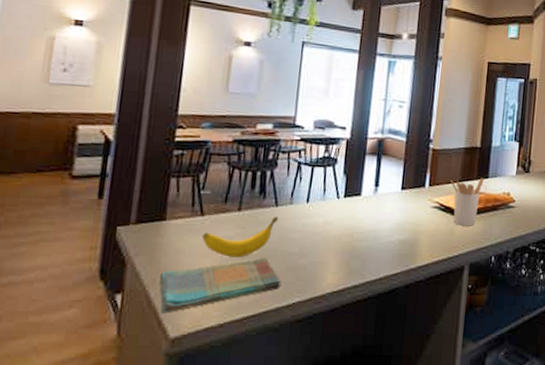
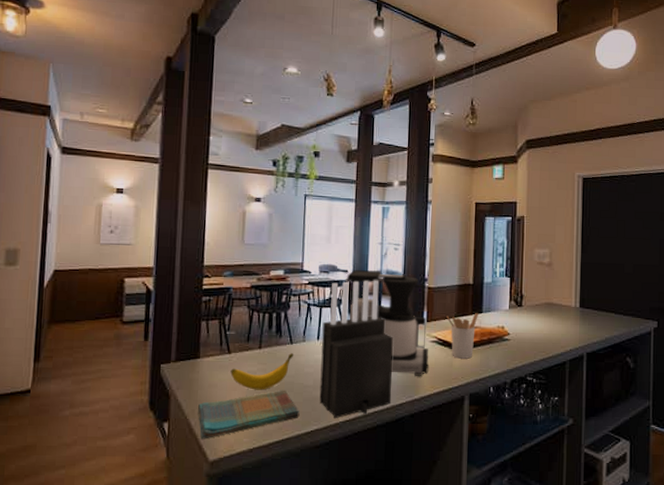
knife block: none [304,139,392,290] -> present [319,280,393,419]
coffee maker: none [342,127,429,244] -> present [345,270,429,376]

